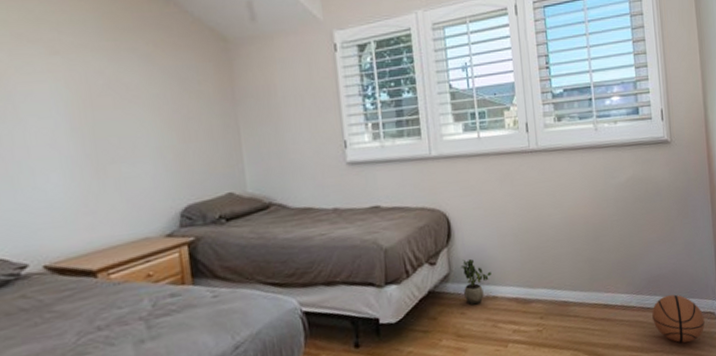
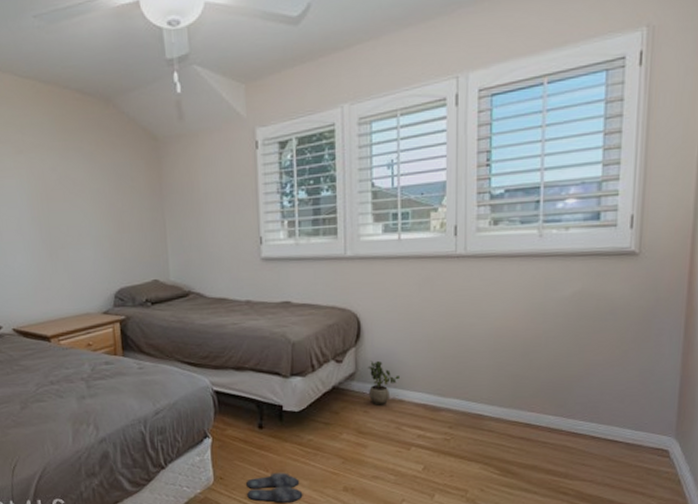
basketball: present [652,294,705,343] -> none [584,424,653,478]

